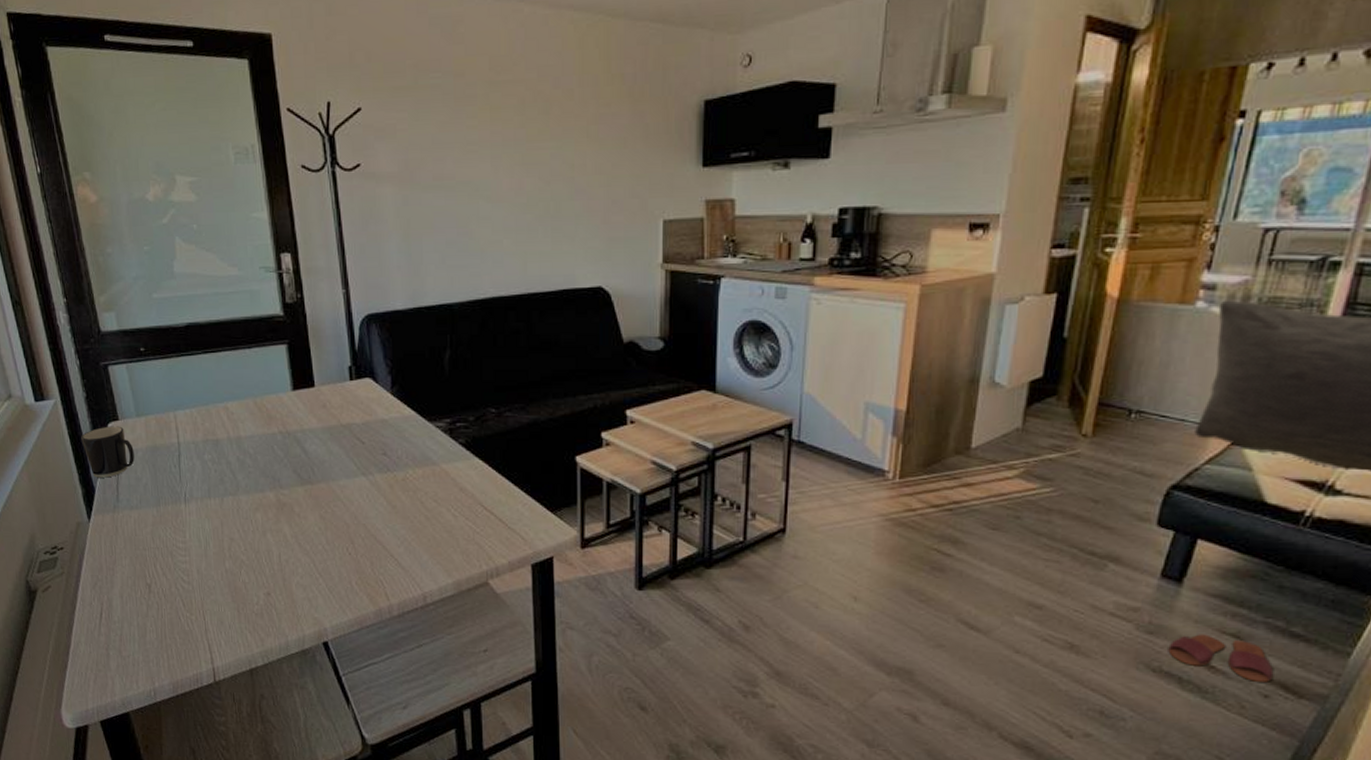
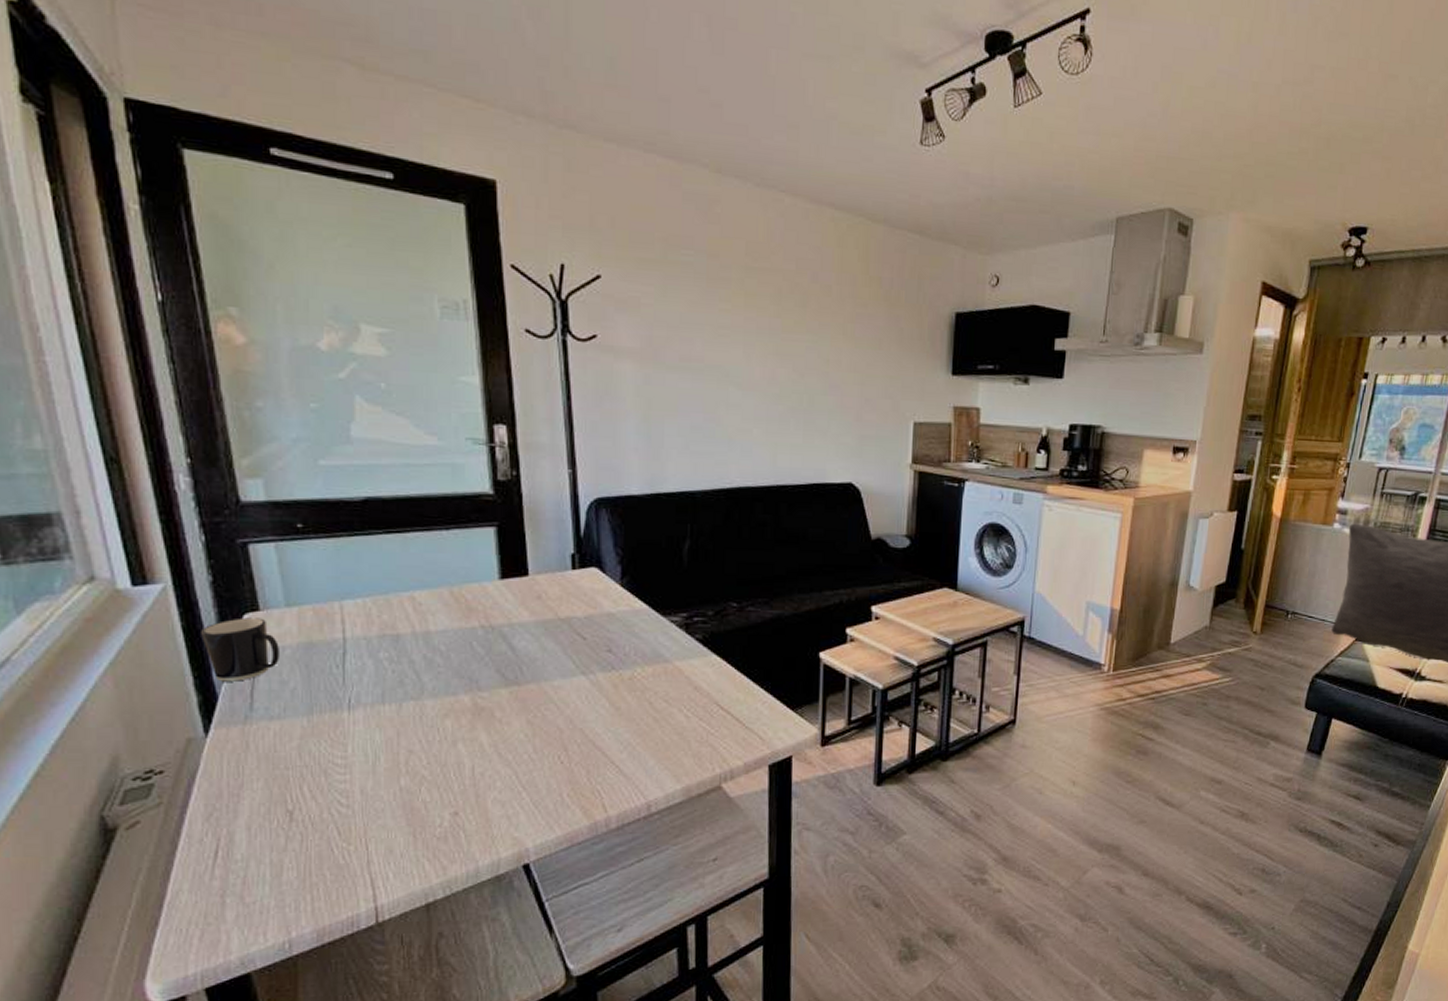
slippers: present [1168,634,1274,682] -> none [1311,797,1381,834]

